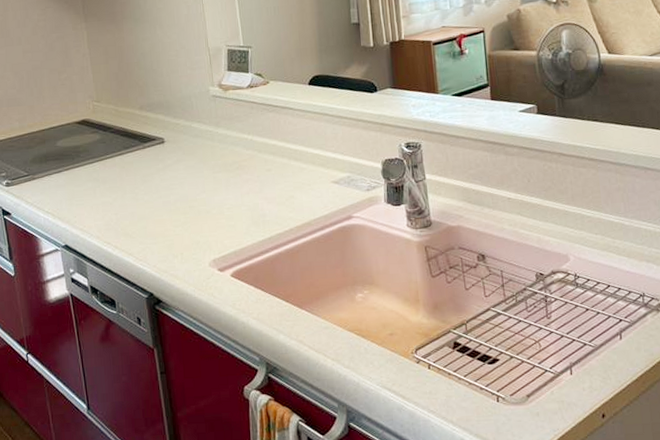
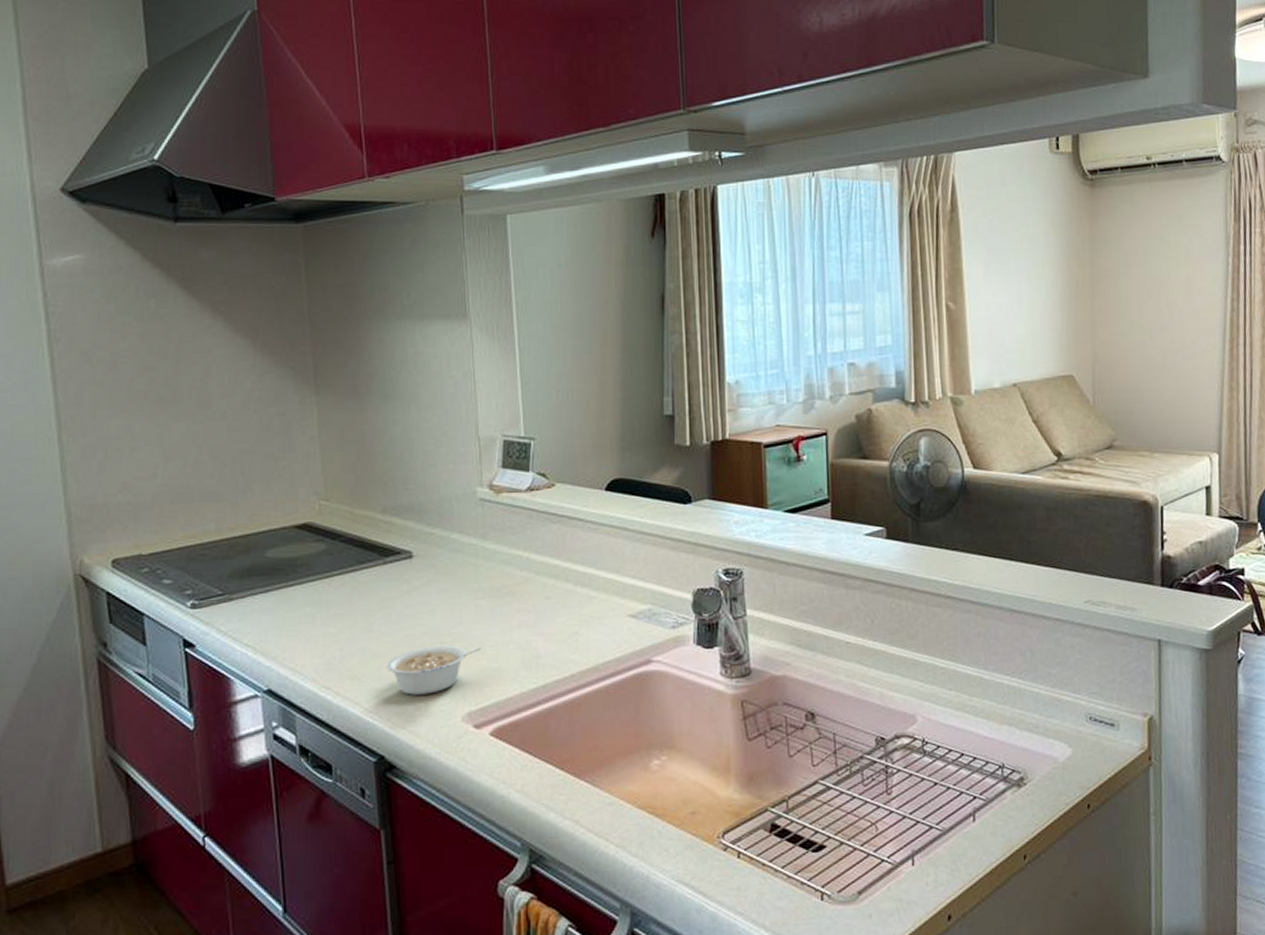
legume: none [150,208,221,247] -> present [386,645,482,695]

